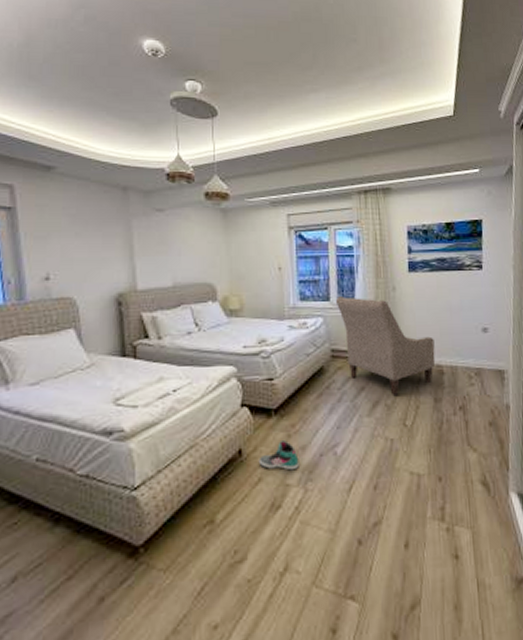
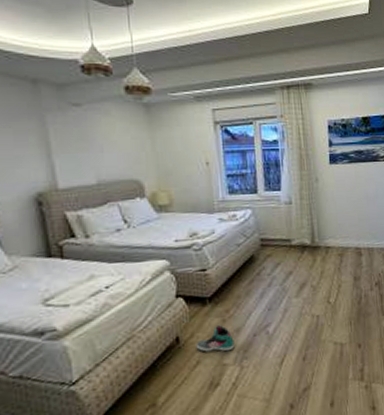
chair: present [335,296,436,395] -> none [262,189,355,277]

